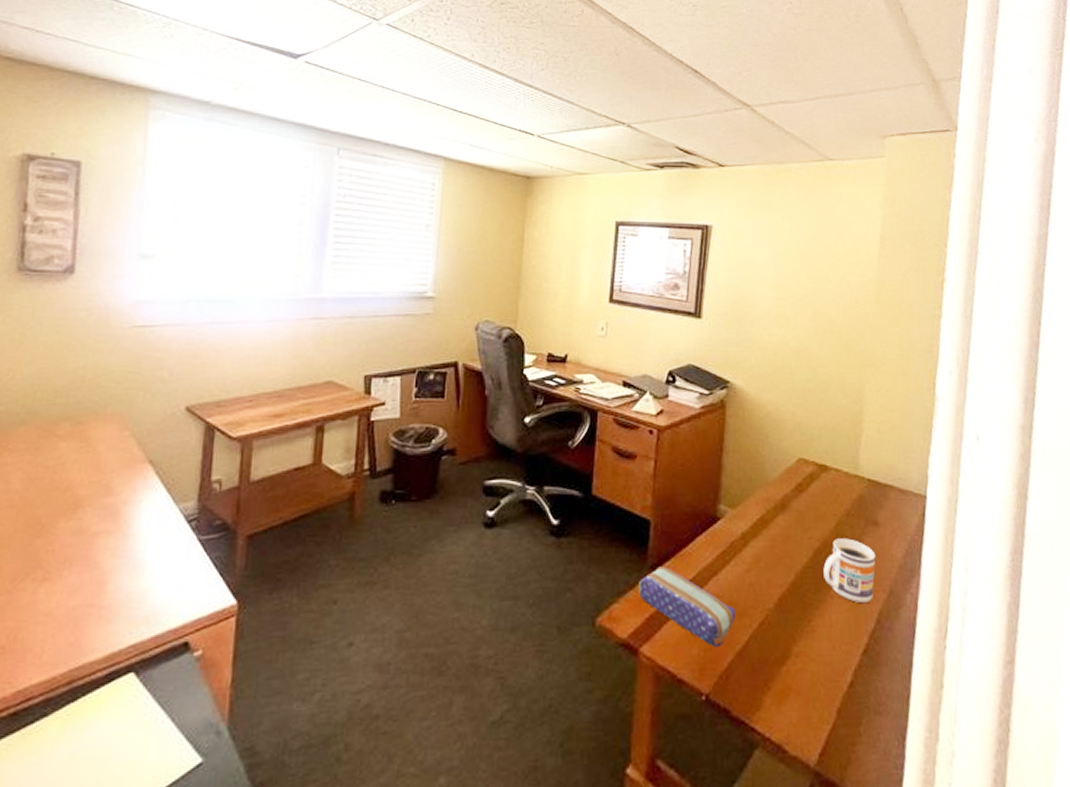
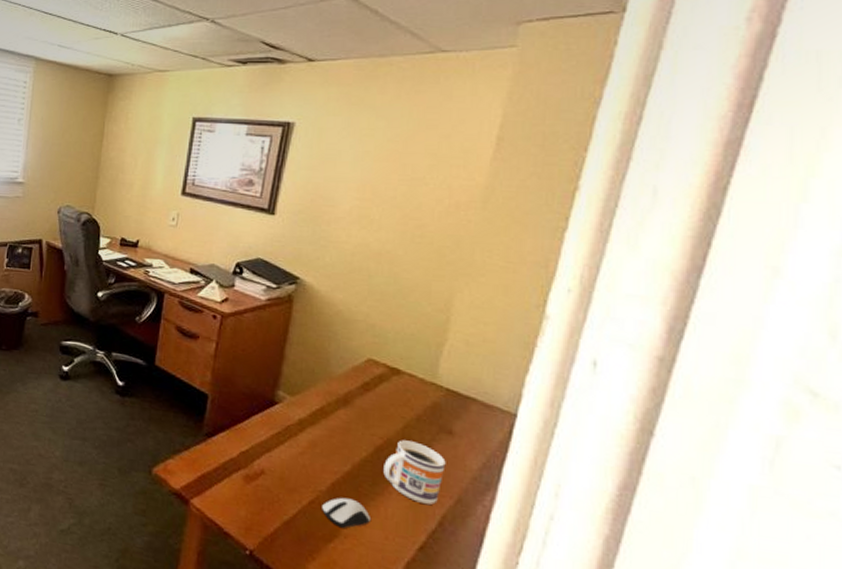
pencil case: present [639,566,736,648] -> none [193,435,286,514]
computer mouse: none [772,611,817,646] -> present [322,497,370,528]

